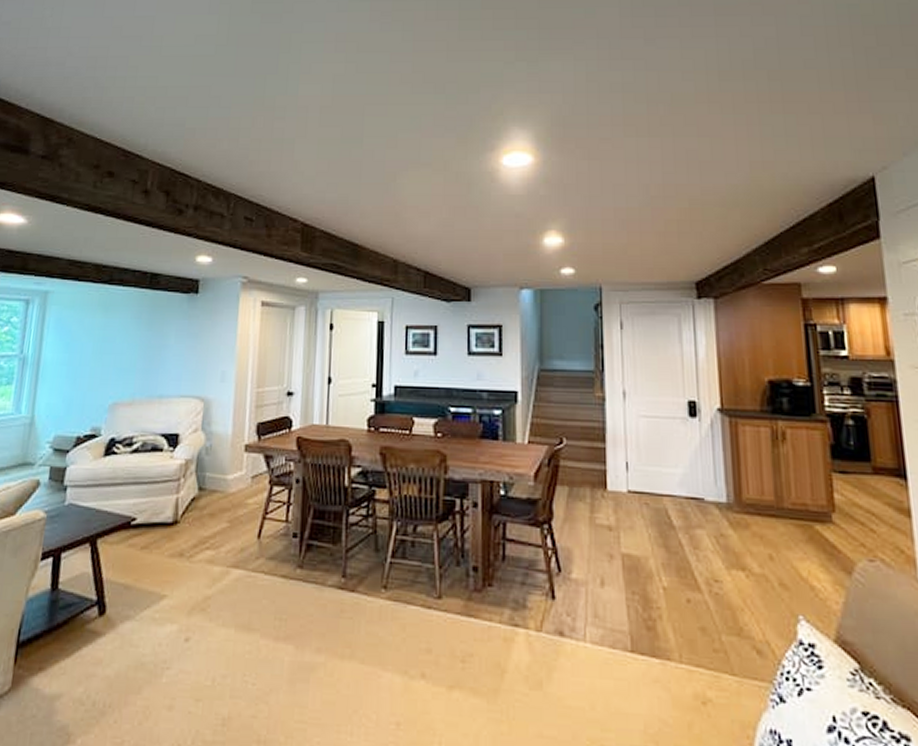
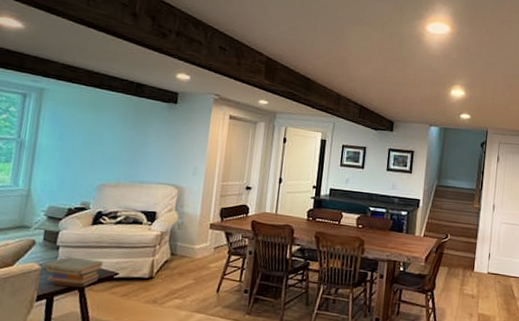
books: none [47,499,118,540] -> present [41,256,103,288]

